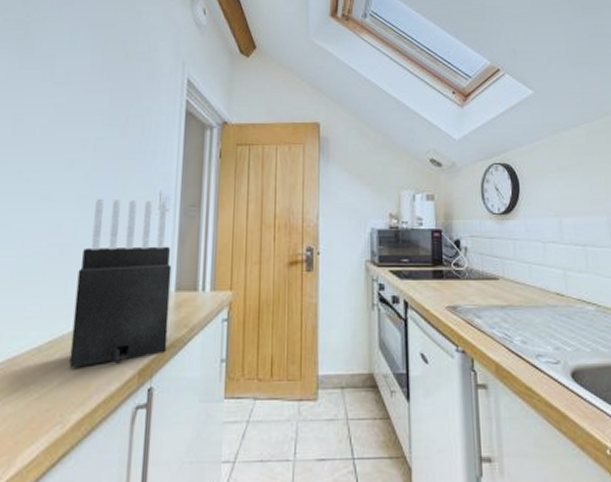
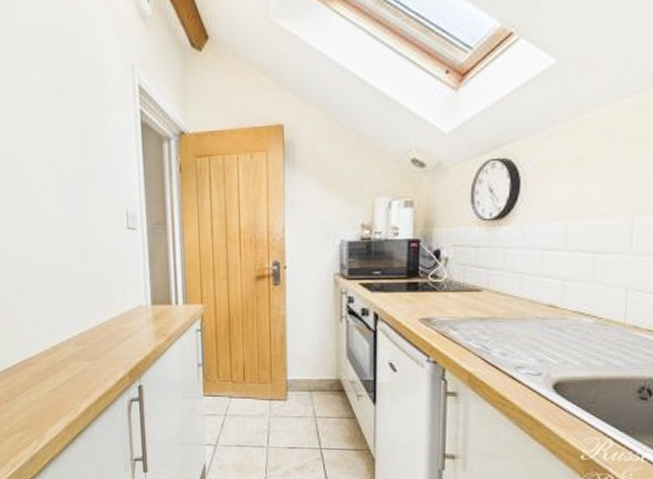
knife block: present [69,198,172,368] -> none [65,219,150,368]

